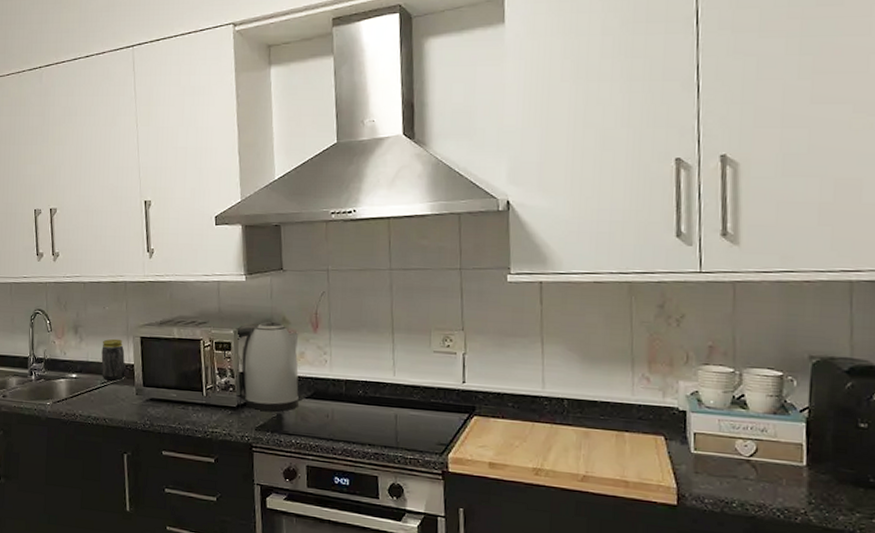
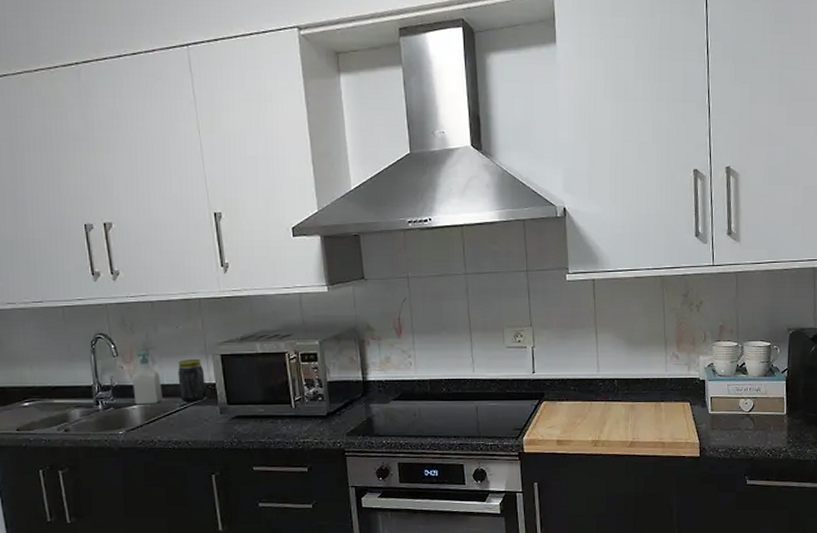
soap bottle: none [62,328,87,379] -> present [132,351,163,405]
kettle: present [223,321,299,412] -> none [309,329,387,417]

